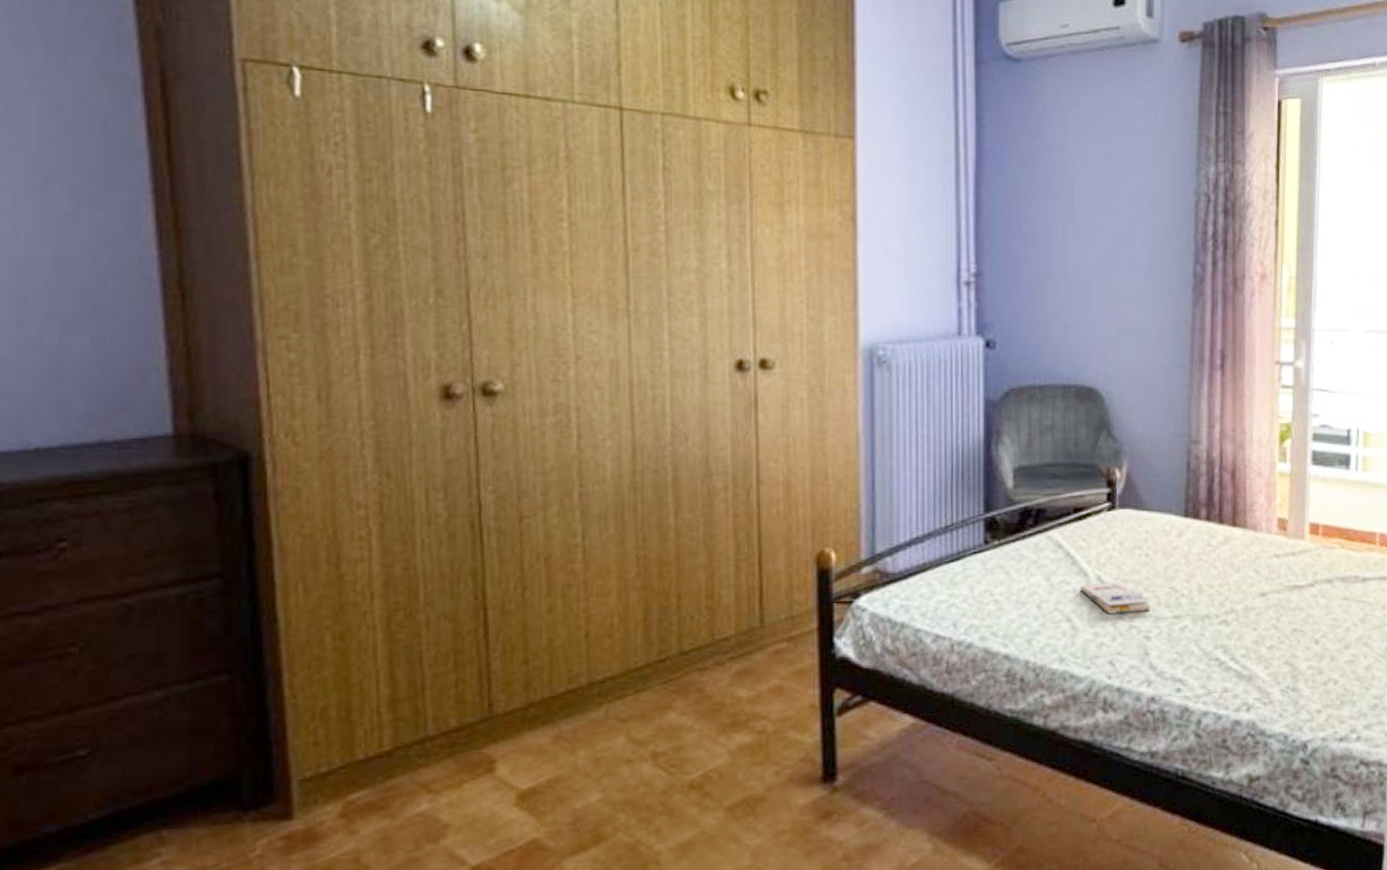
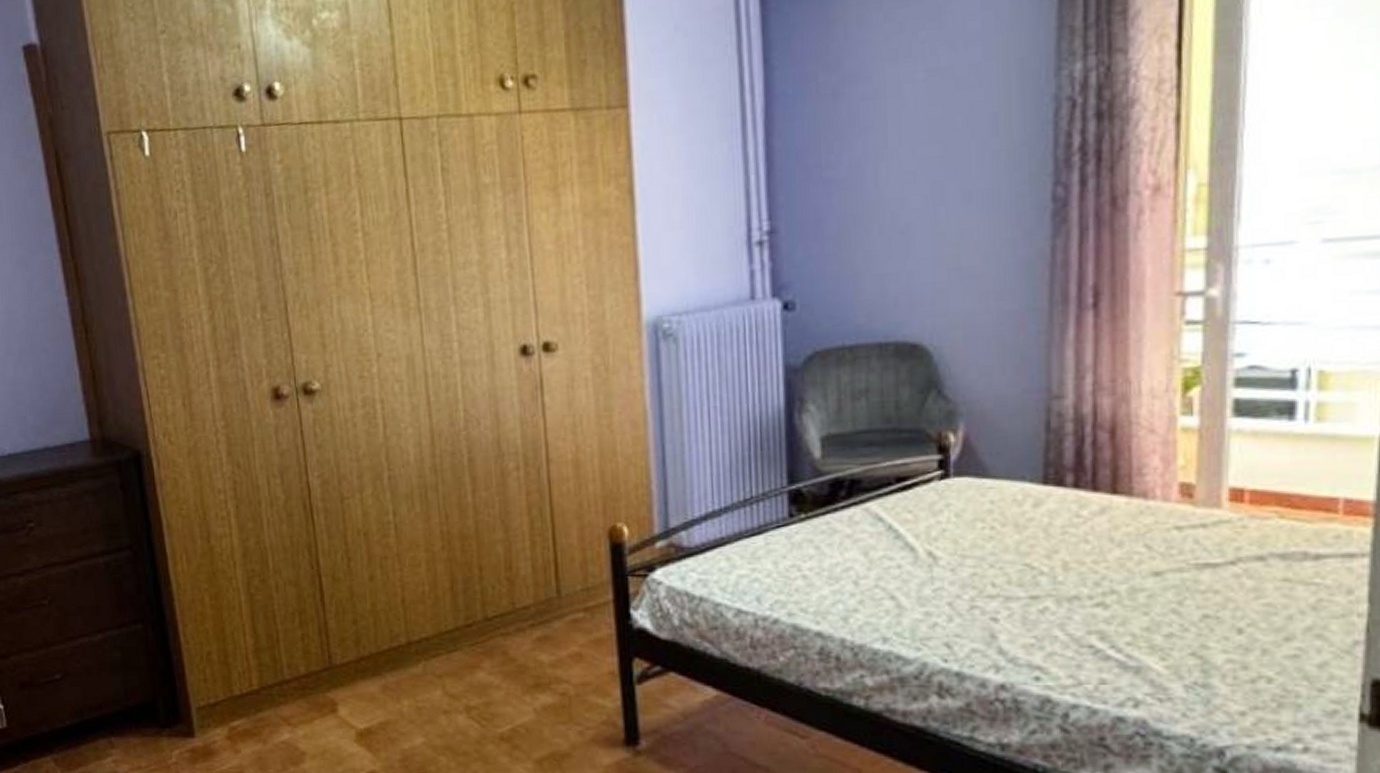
paperback book: present [1079,582,1150,615] -> none [905,558,998,593]

